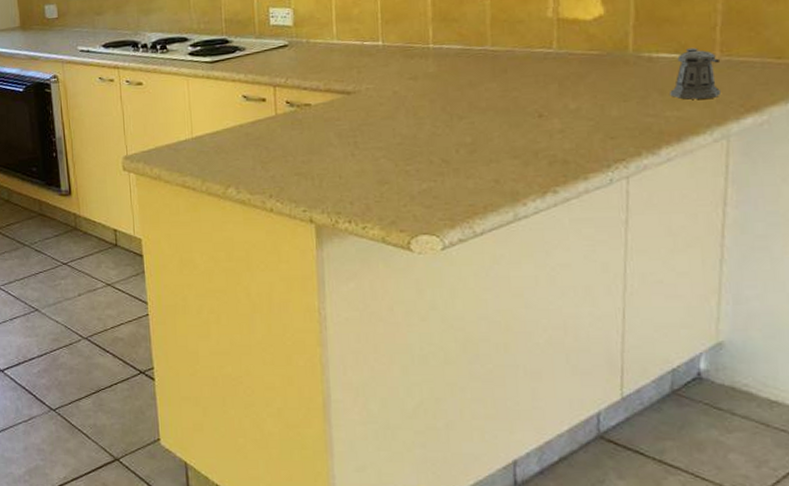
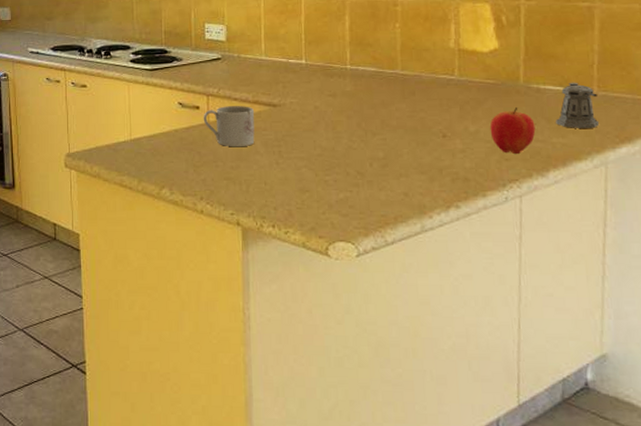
mug: none [270,95,328,140] -> present [203,106,255,146]
apple: none [593,79,646,132] -> present [489,107,536,155]

